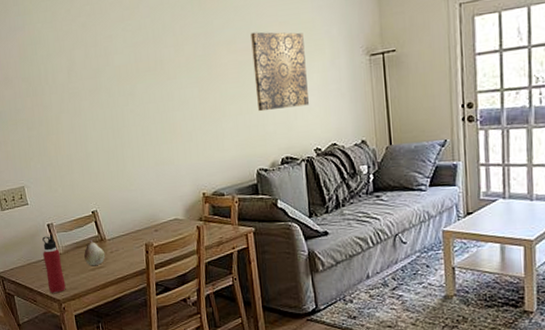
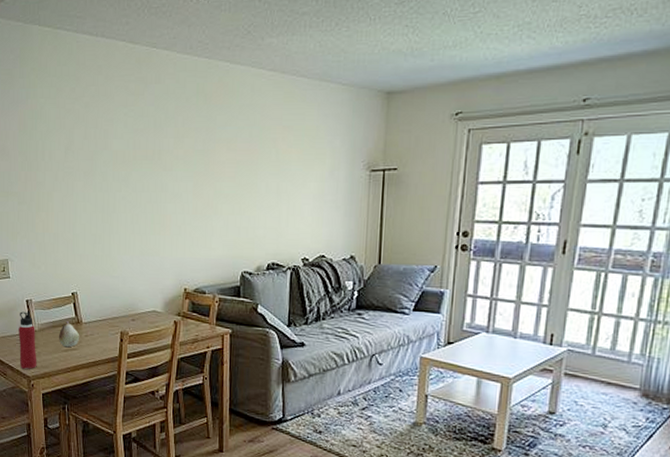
wall art: present [251,31,309,112] -> none [250,133,306,214]

